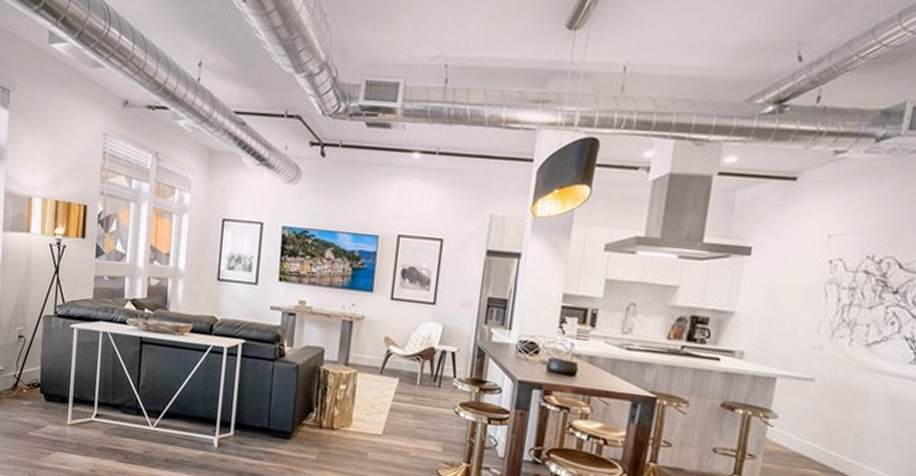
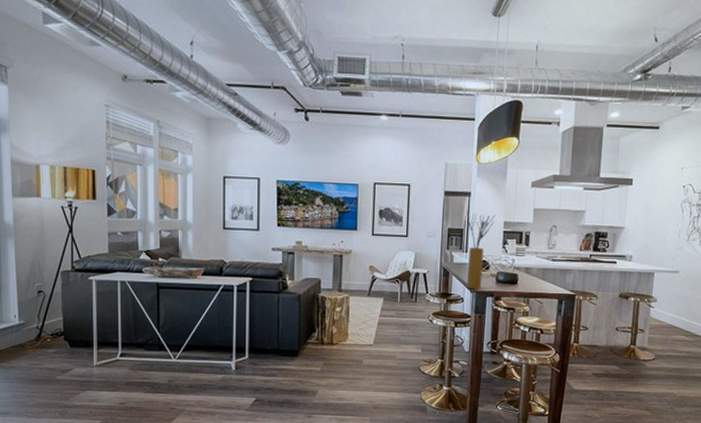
vase: none [507,281,552,380] -> present [467,214,495,290]

